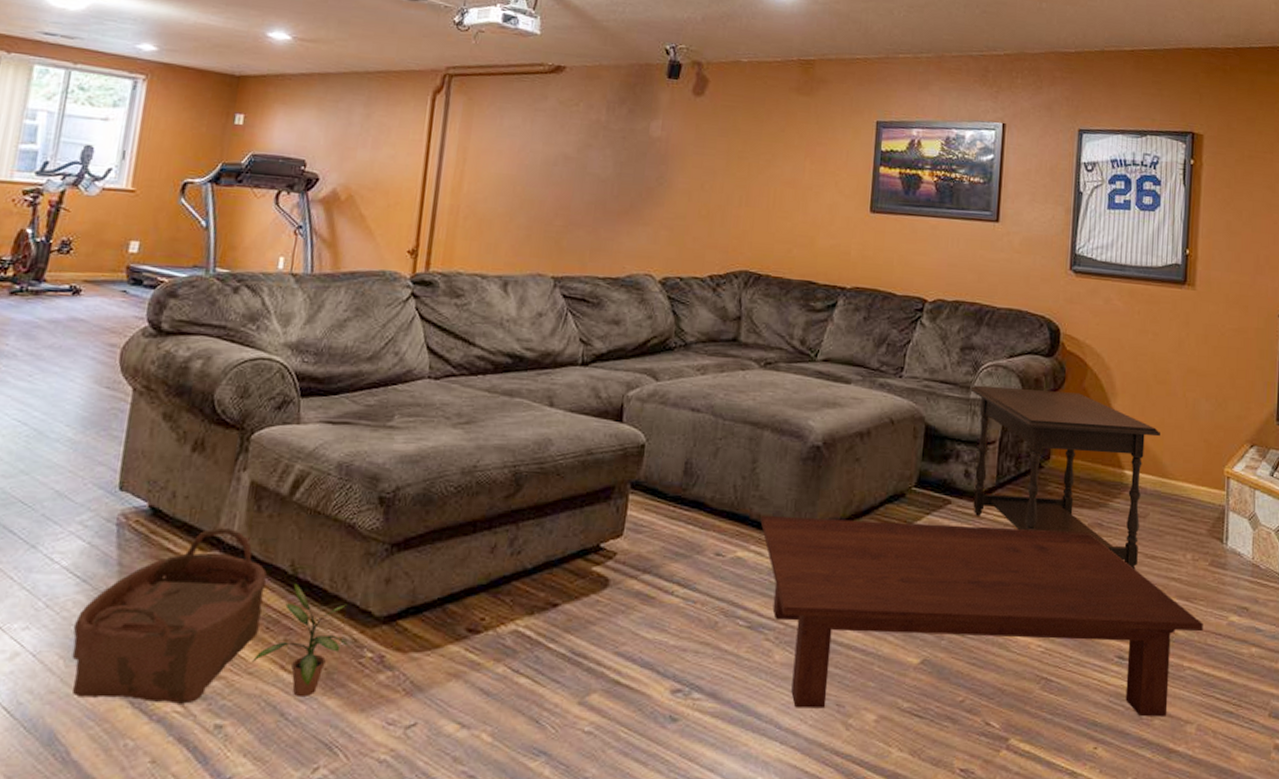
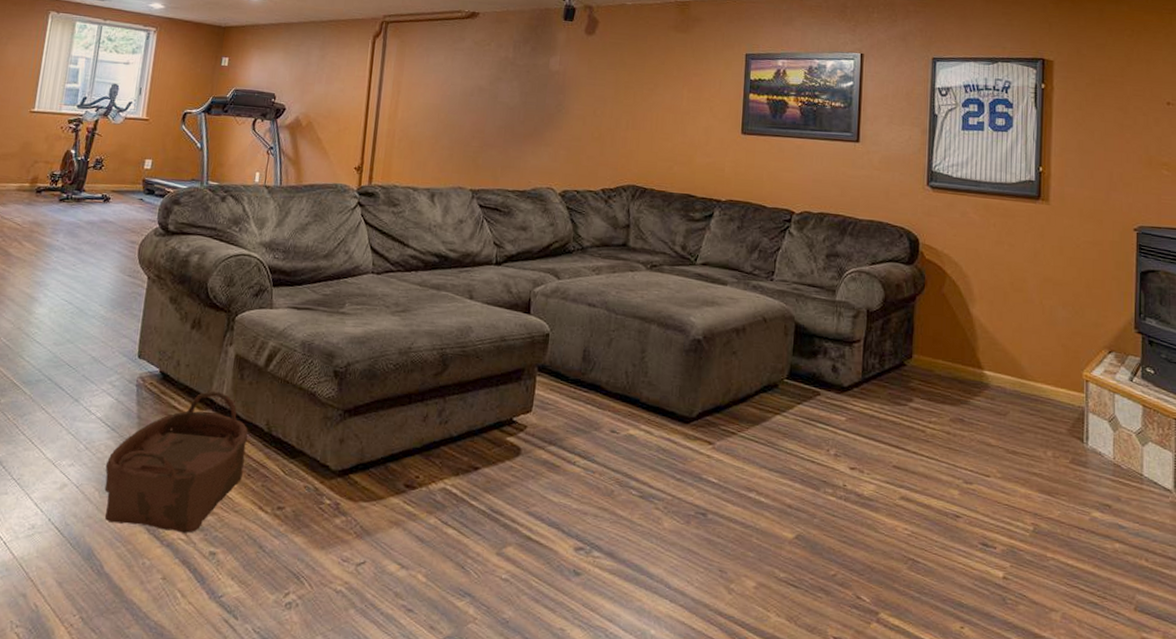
potted plant: present [252,583,352,698] -> none [238,439,314,534]
coffee table: present [760,516,1203,716] -> none [649,399,1066,603]
side table: present [970,385,1160,570] -> none [836,288,1018,464]

